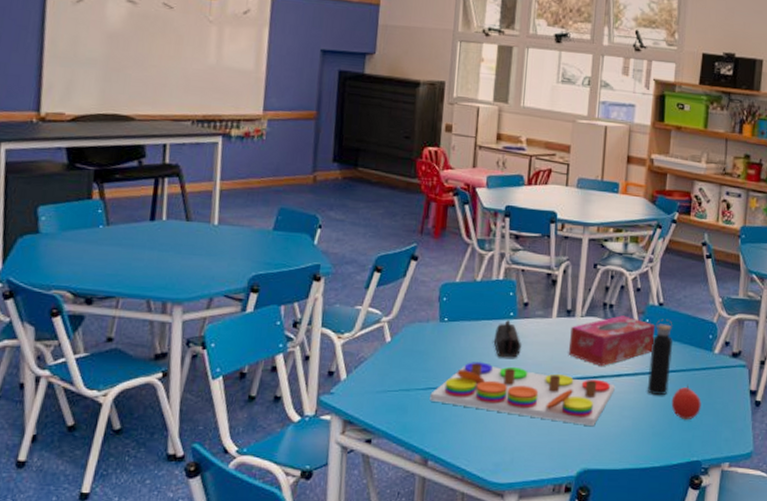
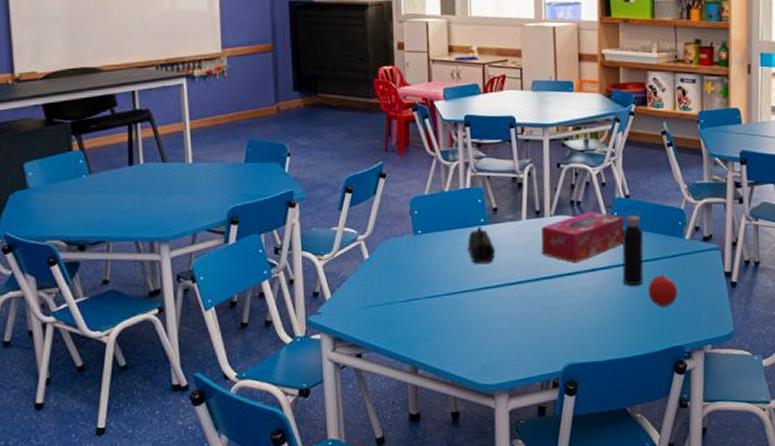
board game: present [430,362,615,426] -> none [413,270,591,322]

